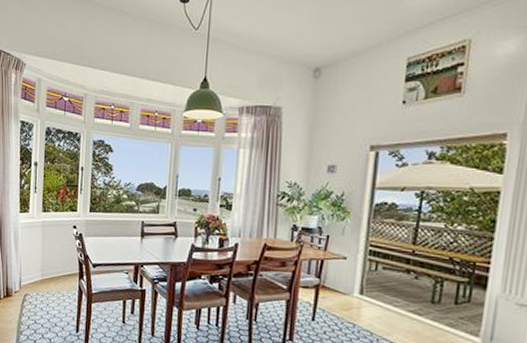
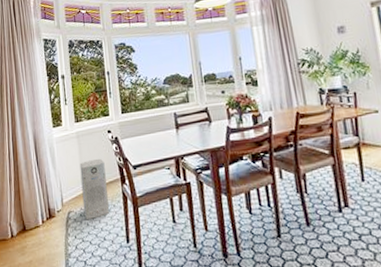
air purifier: none [39,250,66,305] -> present [80,158,109,219]

